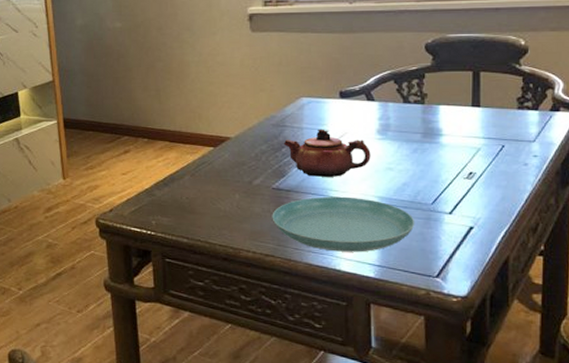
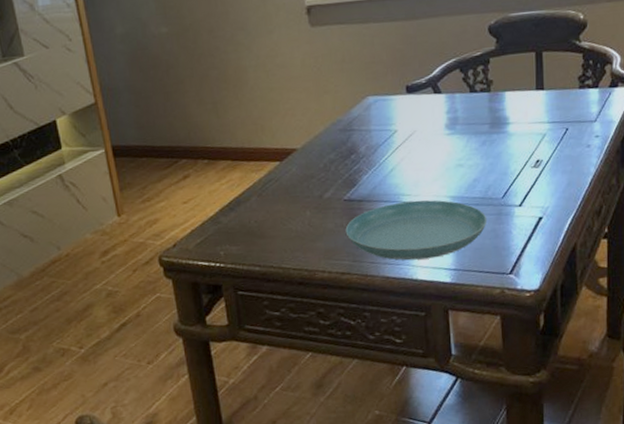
teapot: present [283,129,371,177] -> none [352,129,441,183]

